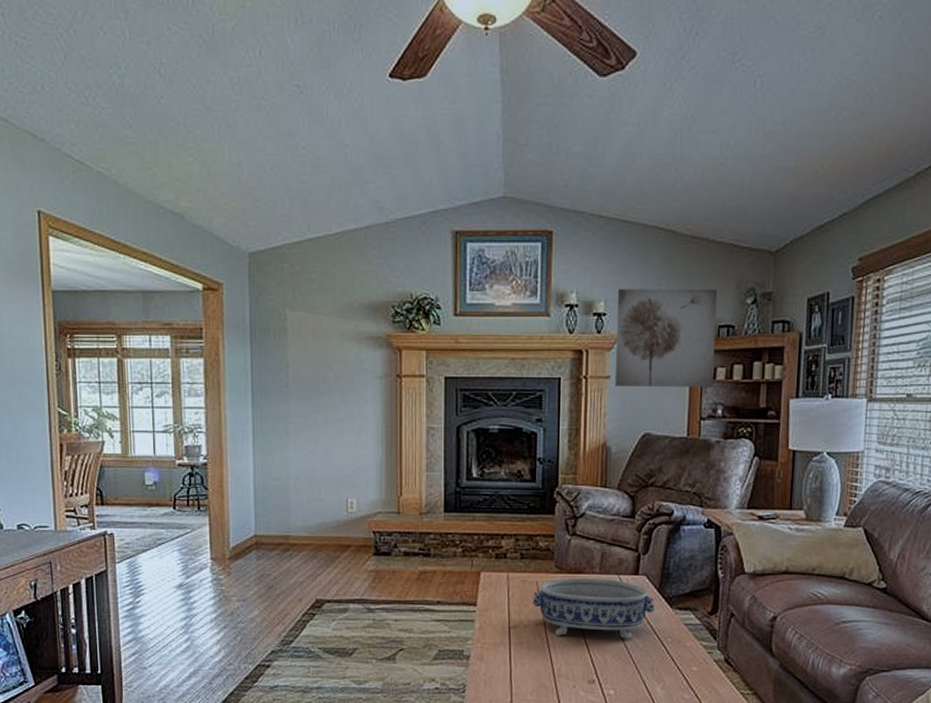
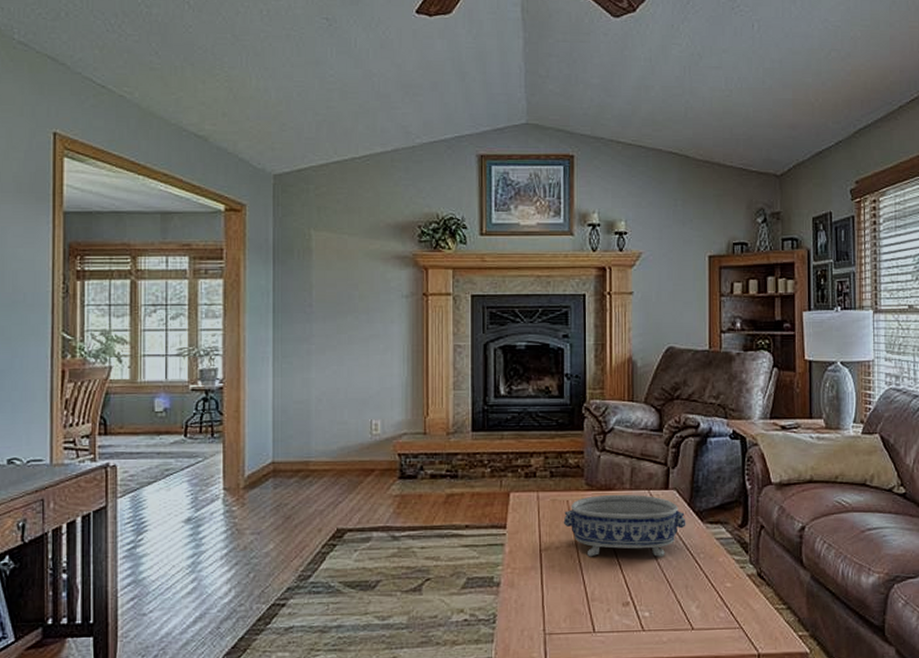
wall art: present [615,288,718,387] -> none [637,209,731,302]

